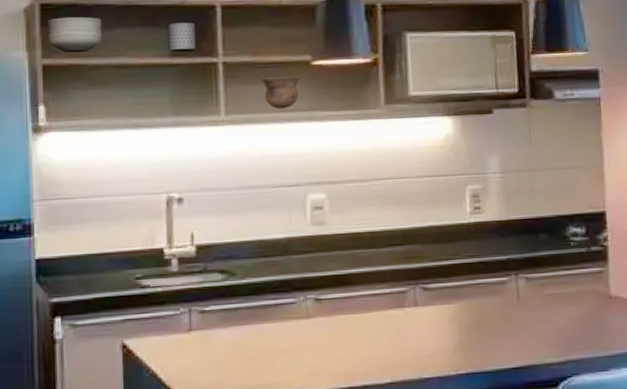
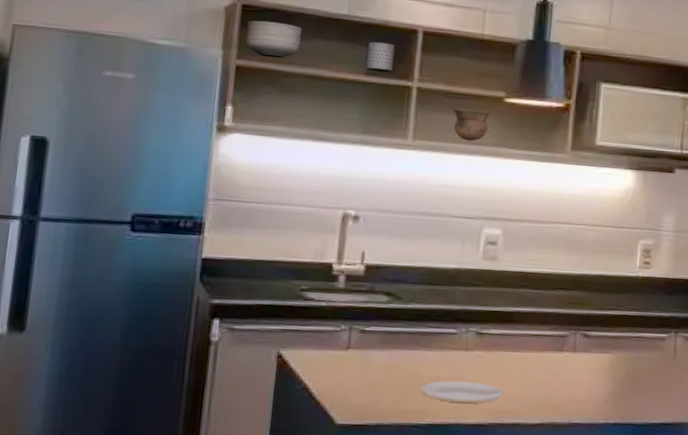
plate: none [266,348,350,372] -> present [420,380,503,404]

